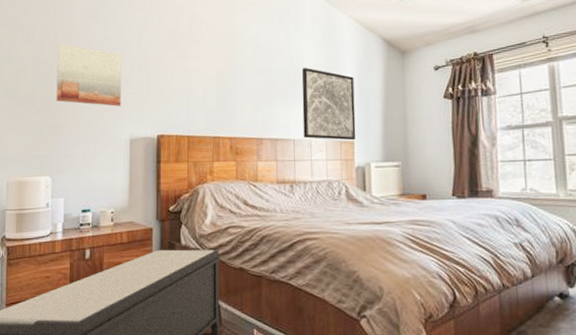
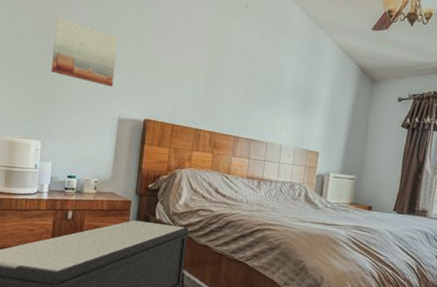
wall art: present [301,67,356,141] -> none [275,79,327,152]

